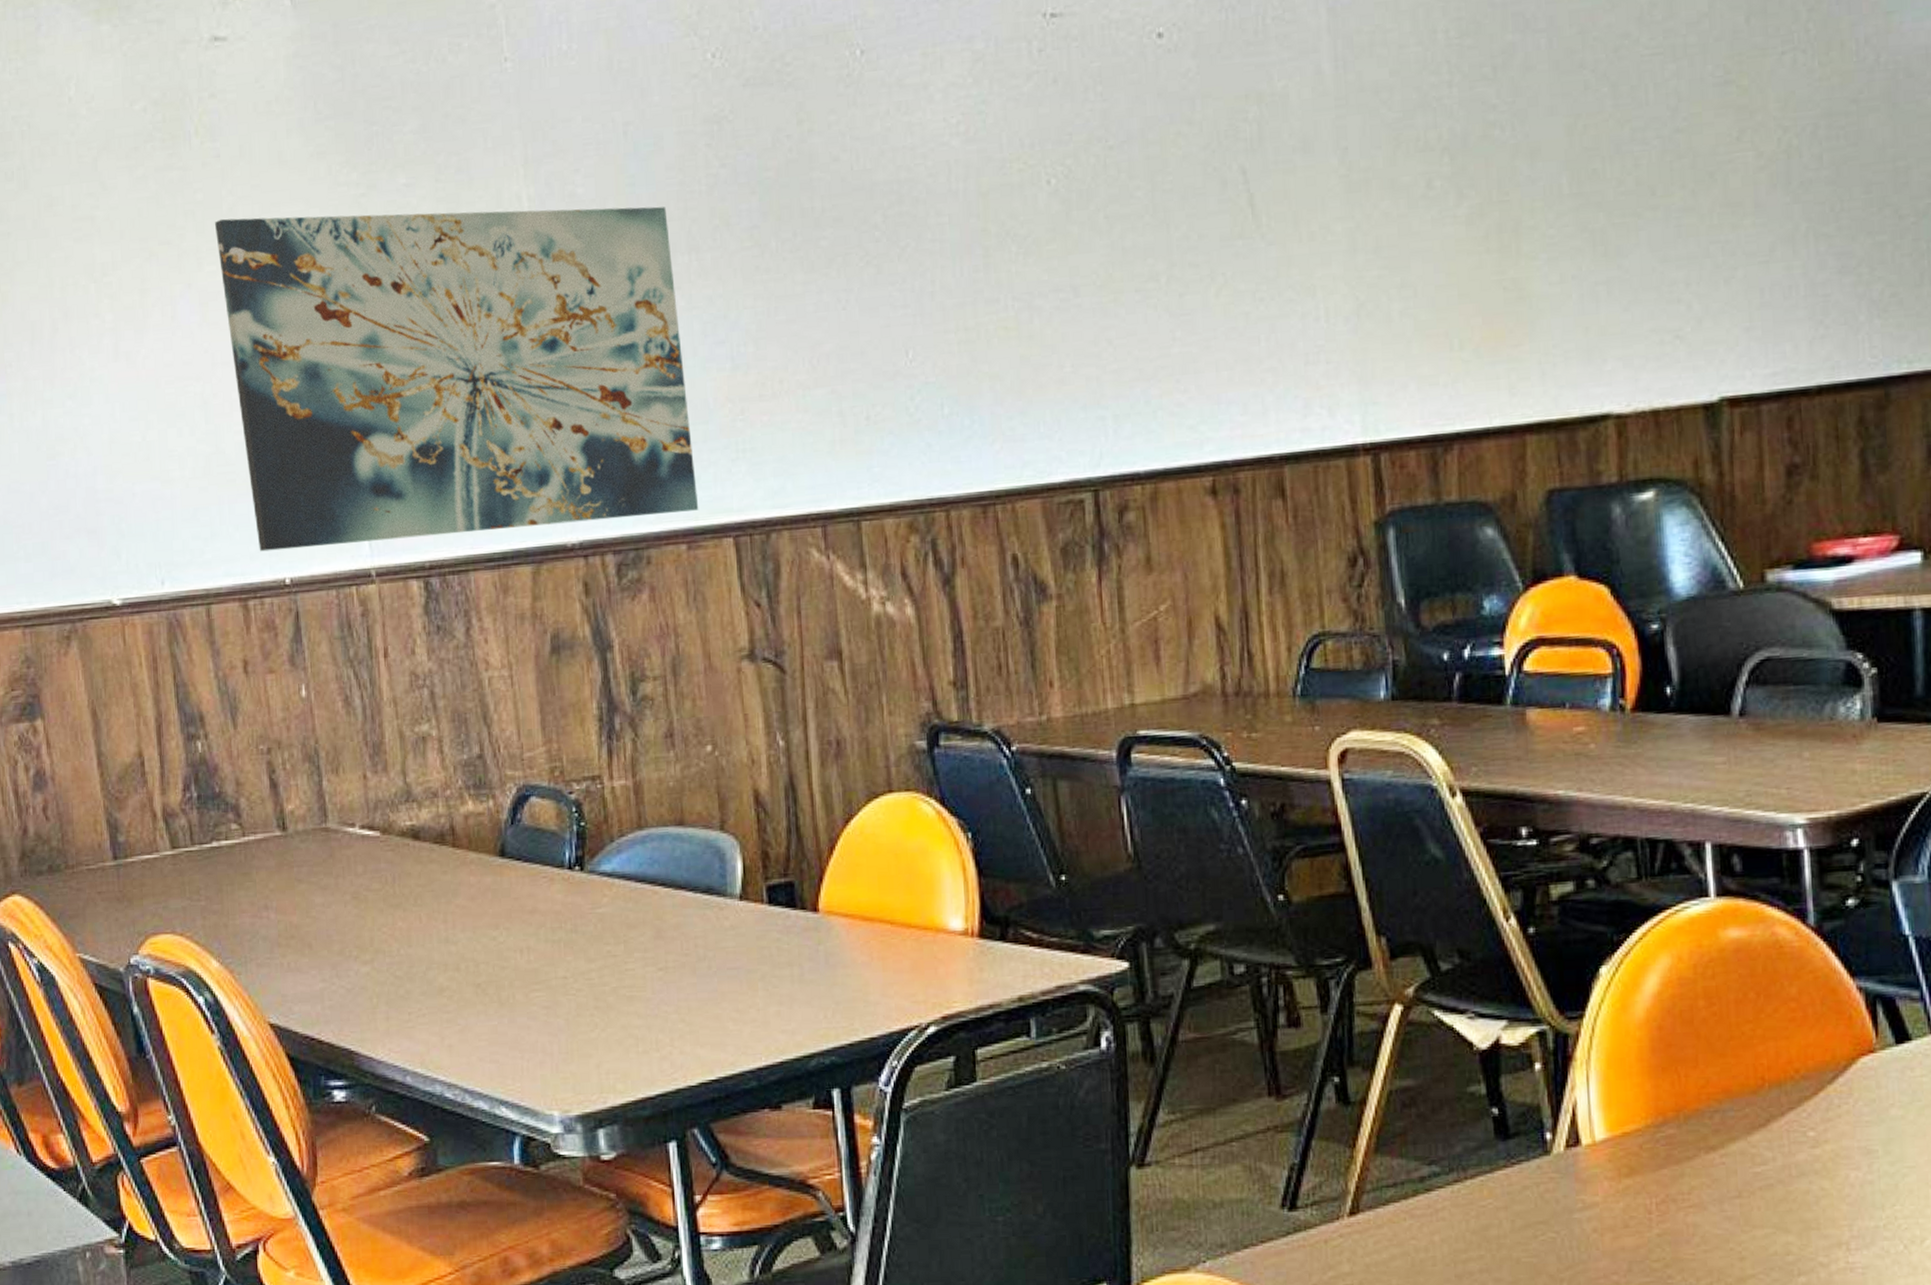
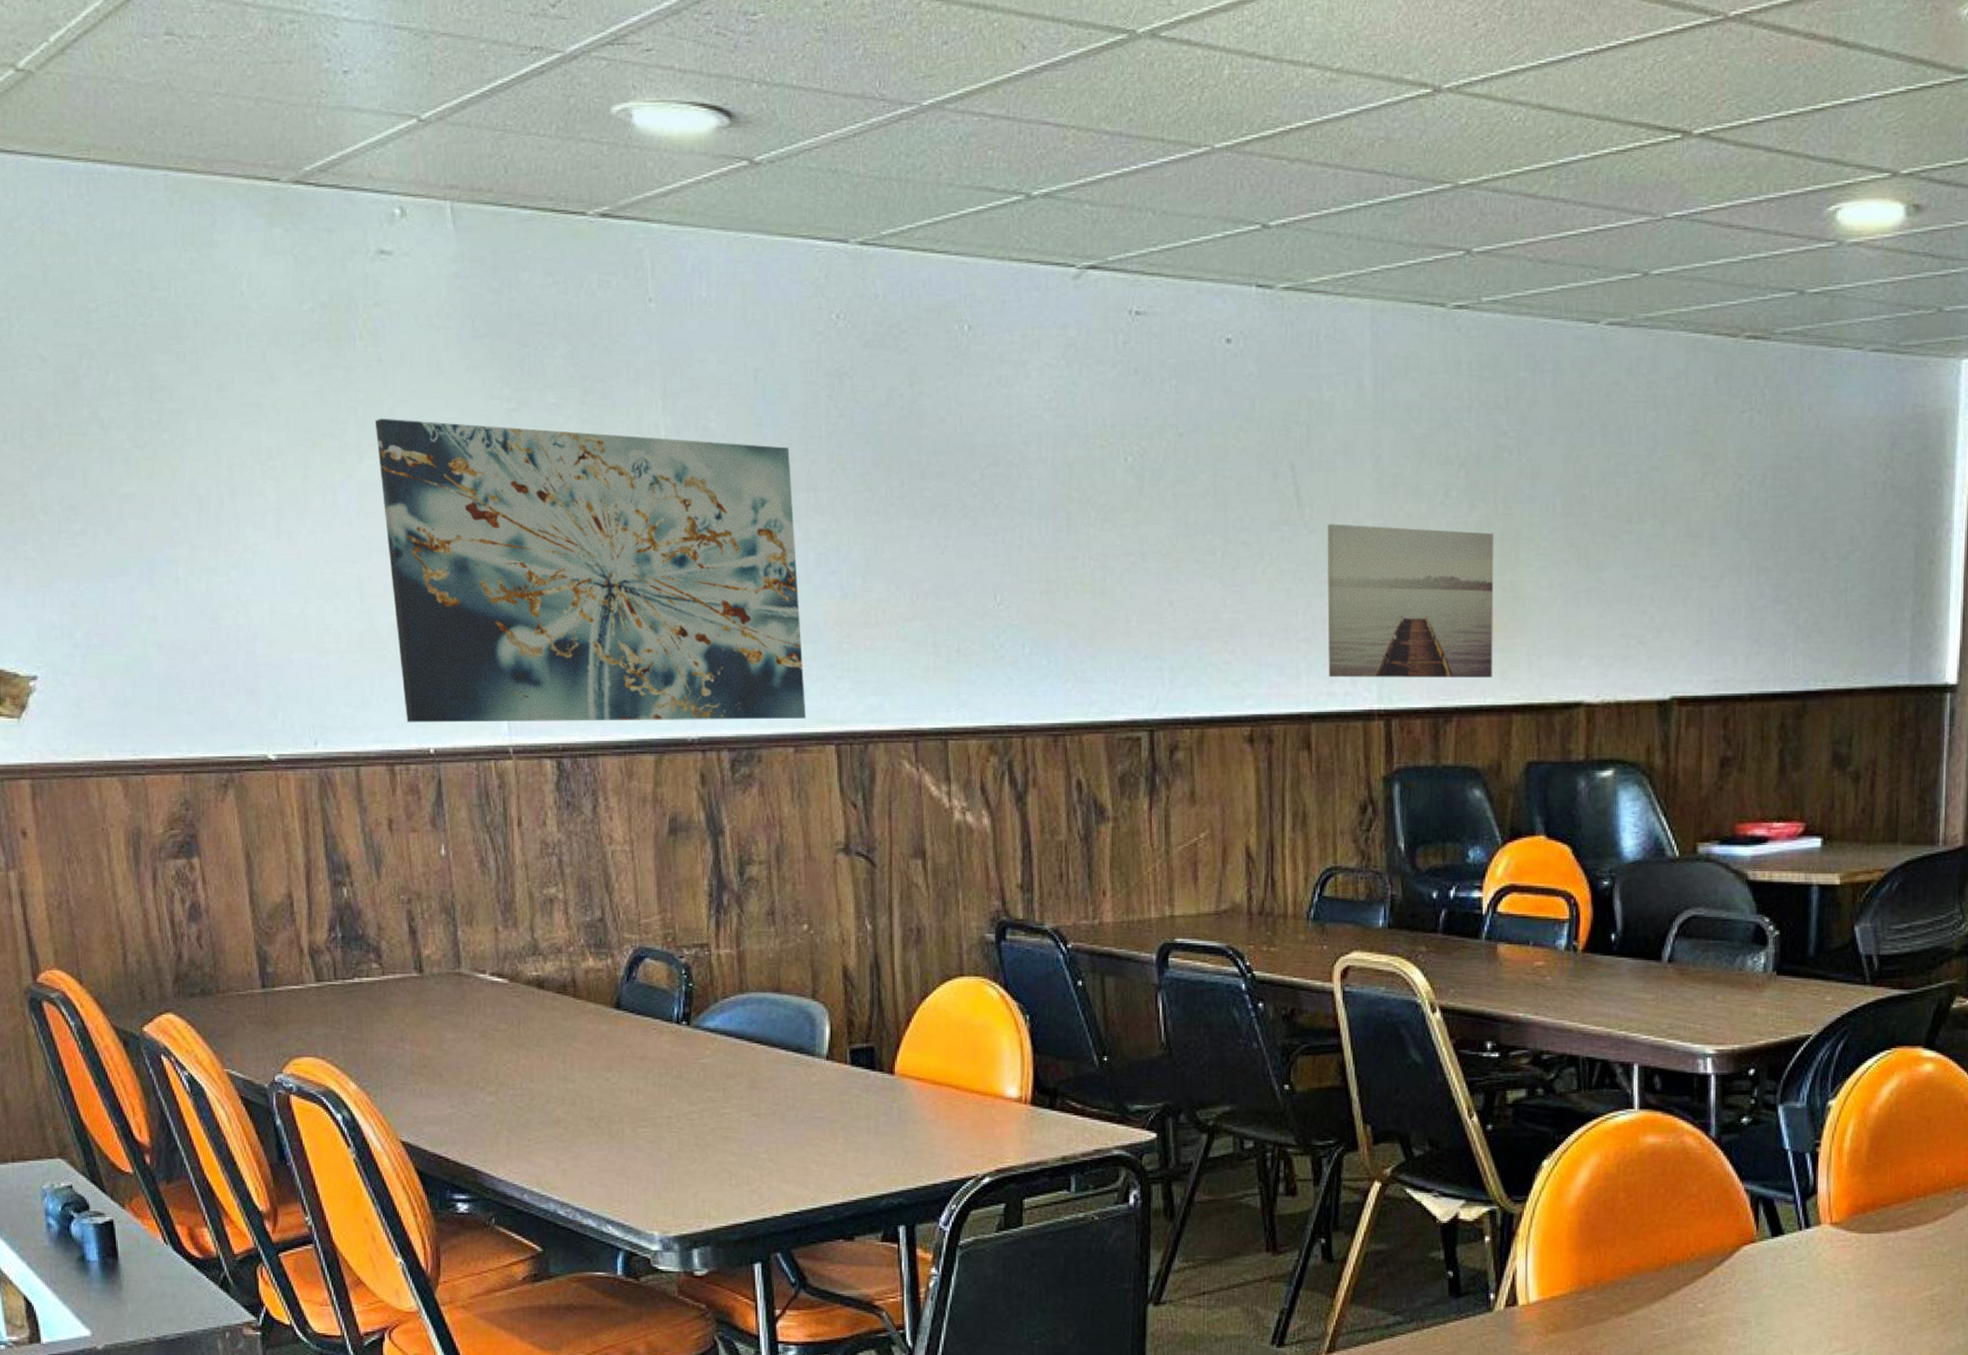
wall art: none [1289,225,1499,411] -> present [1327,524,1494,678]

